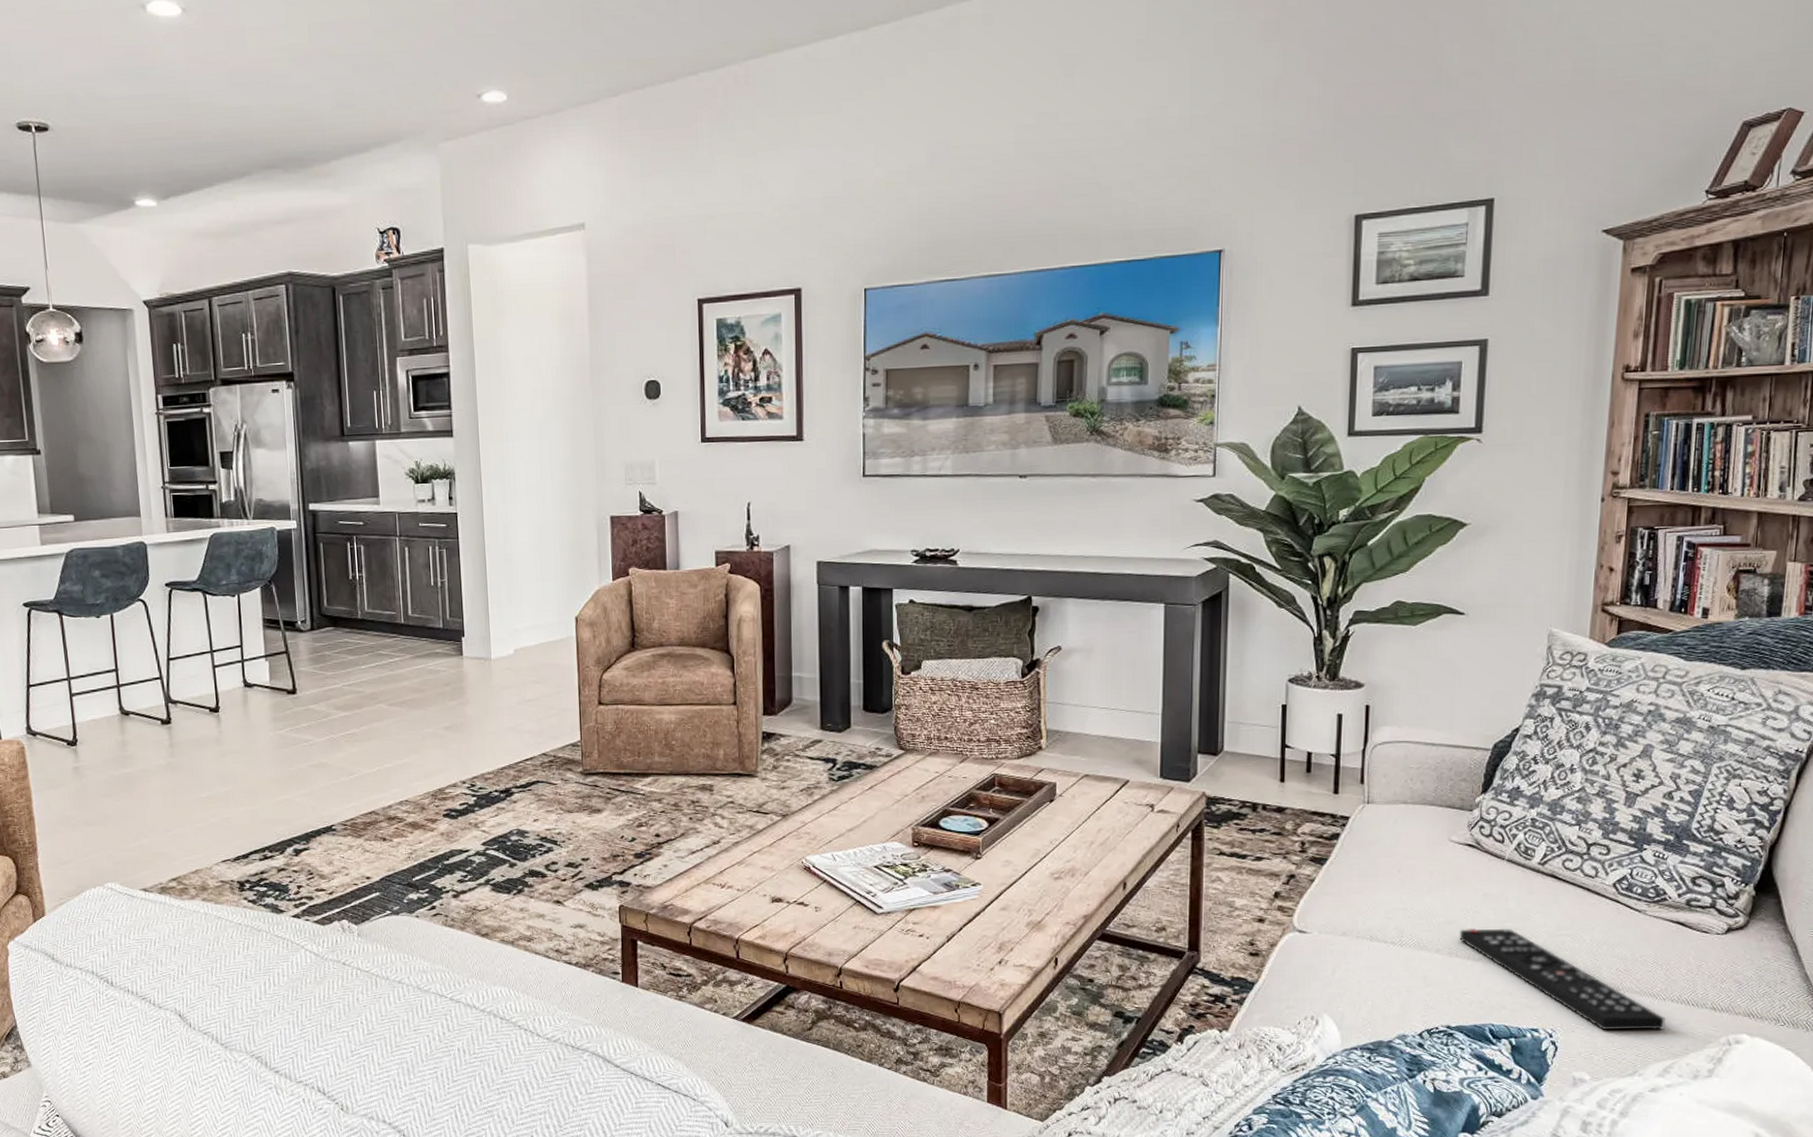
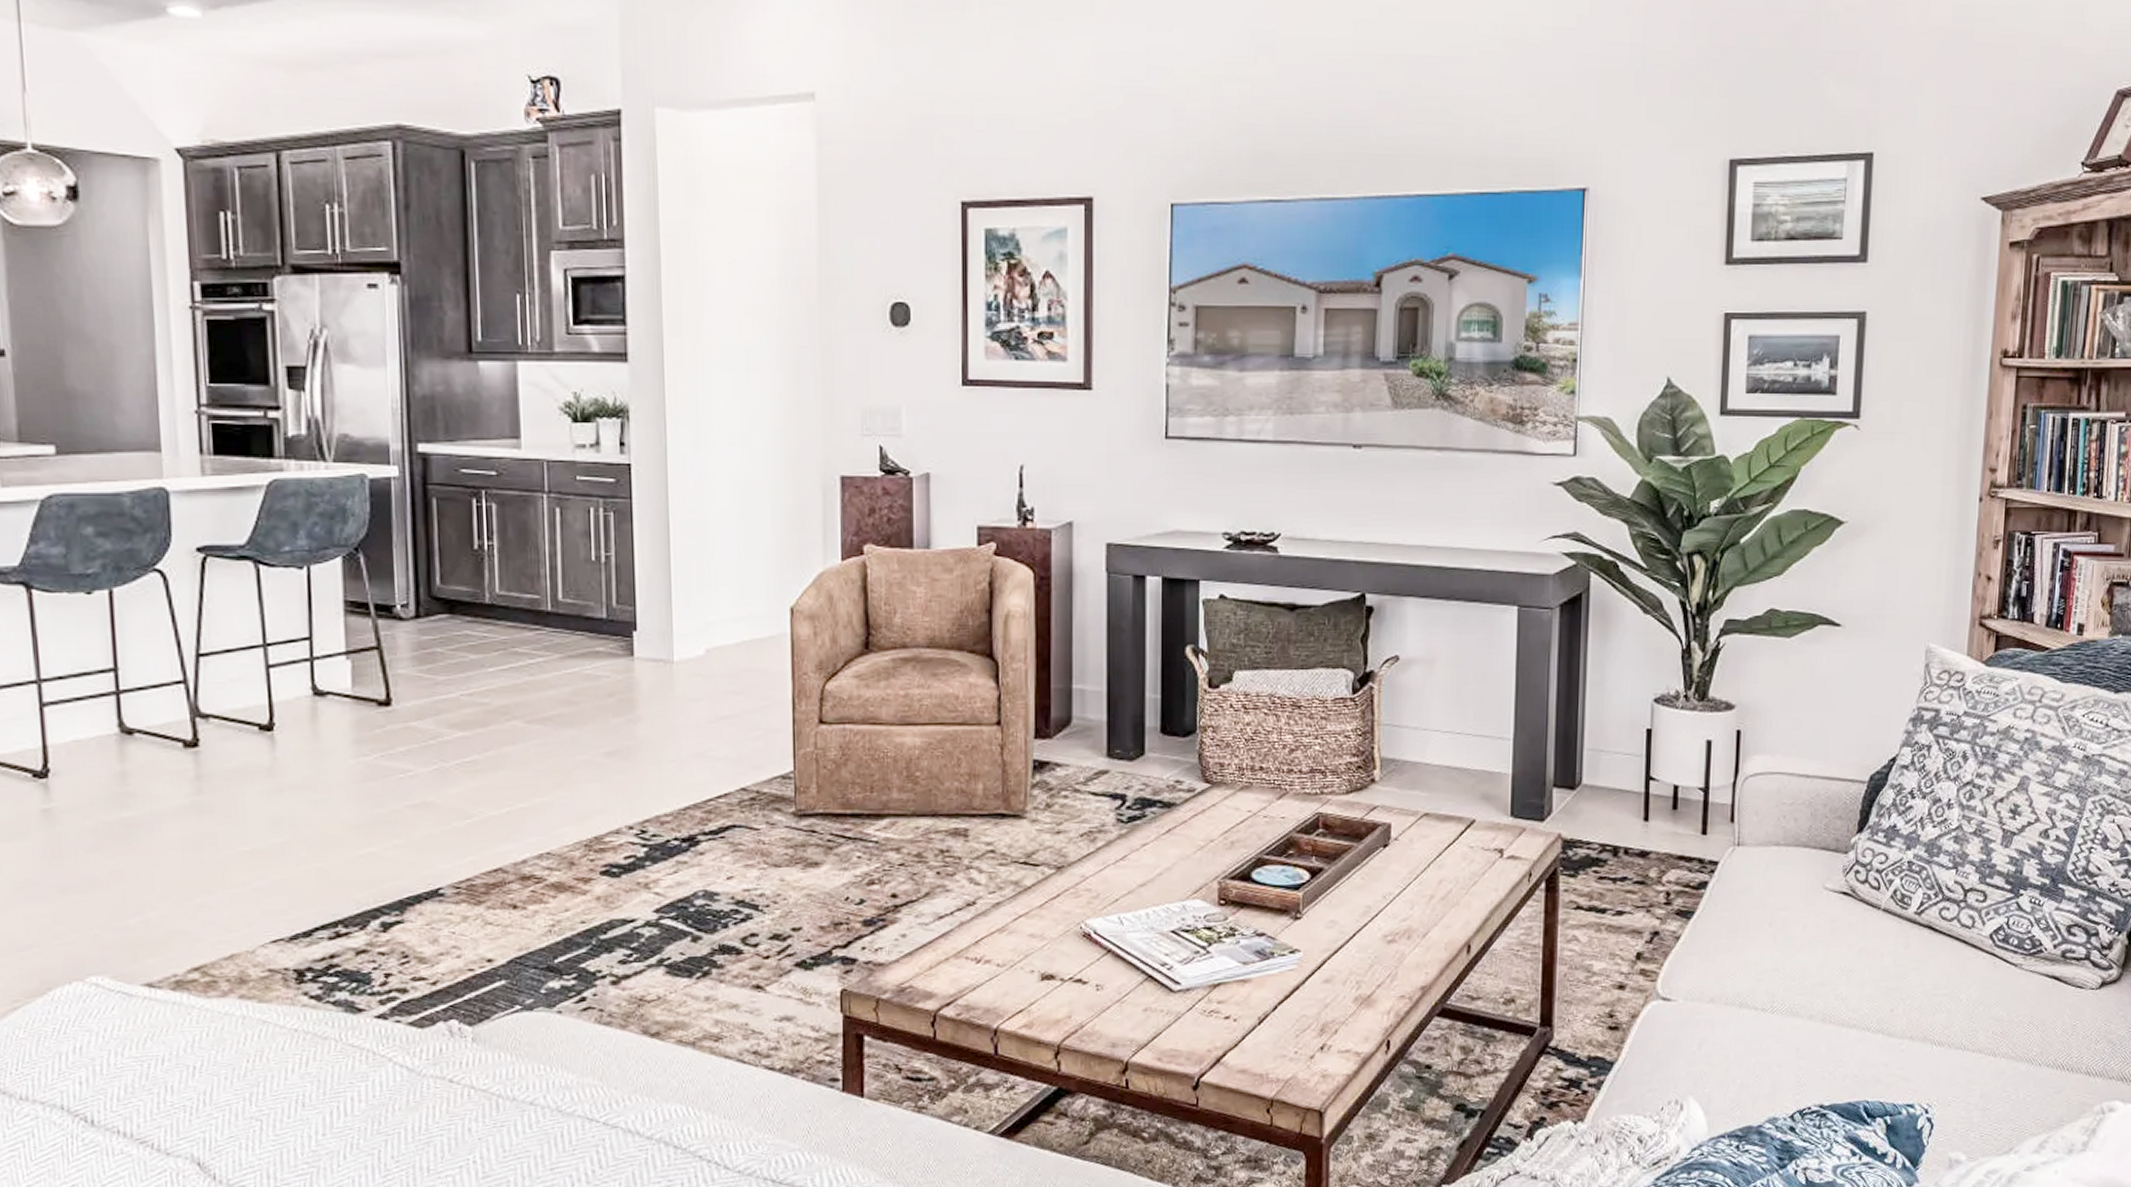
remote control: present [1459,928,1665,1031] -> none [1833,988,2041,1103]

